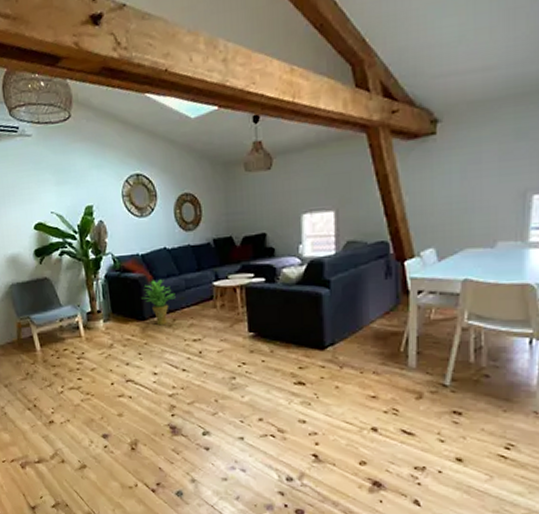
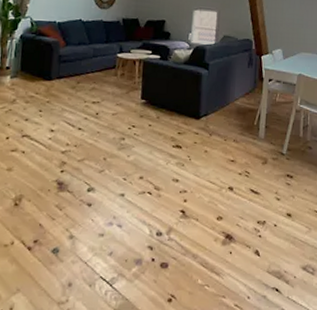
potted plant: present [141,279,176,326] -> none [51,45,83,87]

